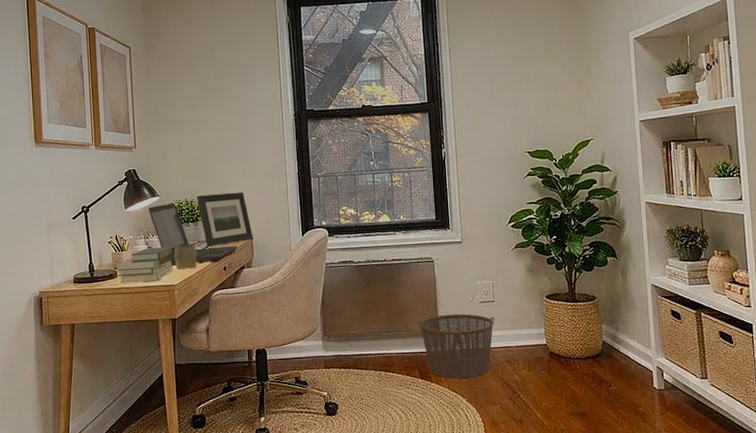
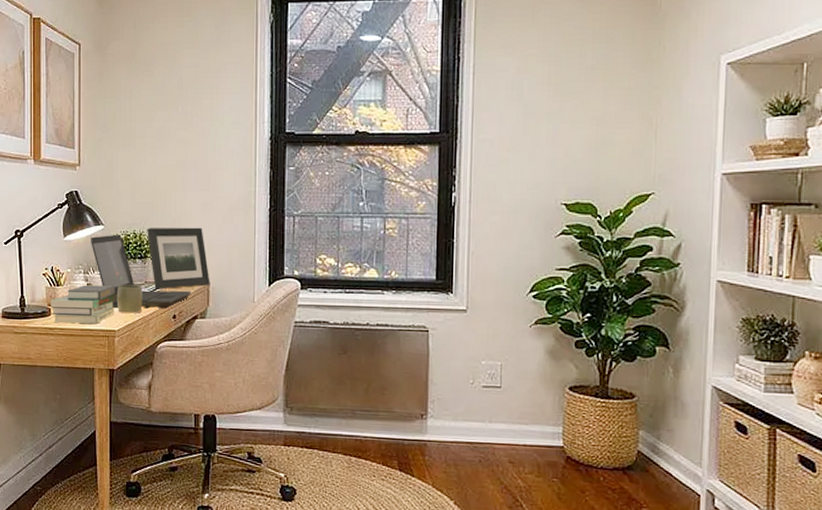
basket: present [417,313,495,379] -> none [401,397,499,477]

